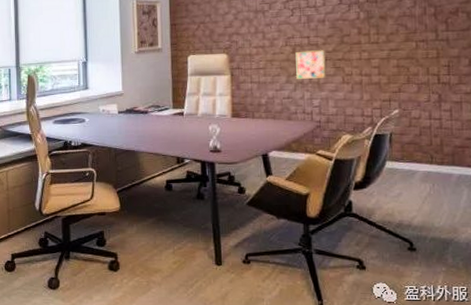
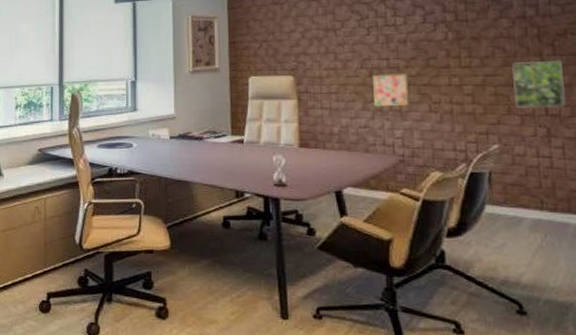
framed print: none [412,35,455,78] -> present [512,60,566,108]

